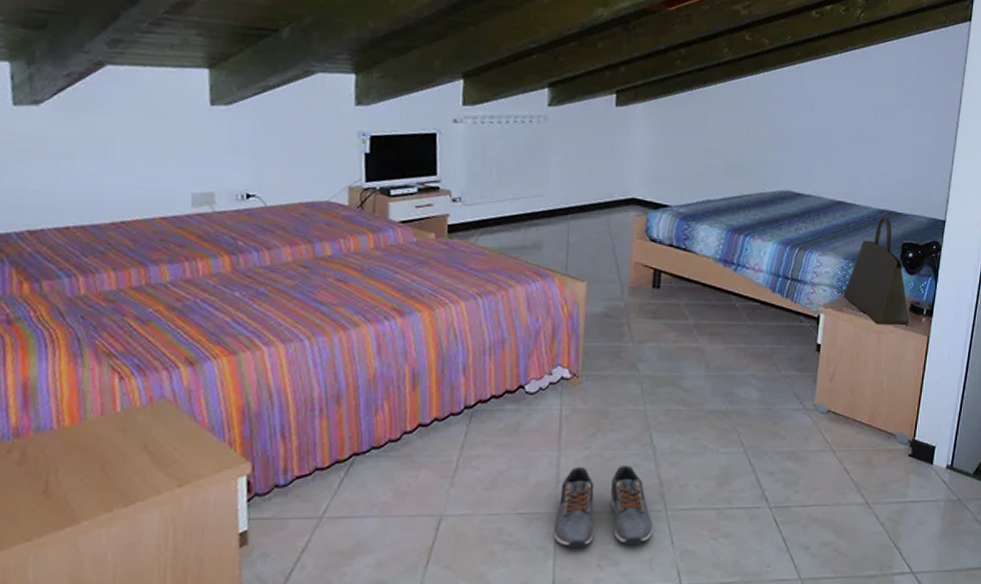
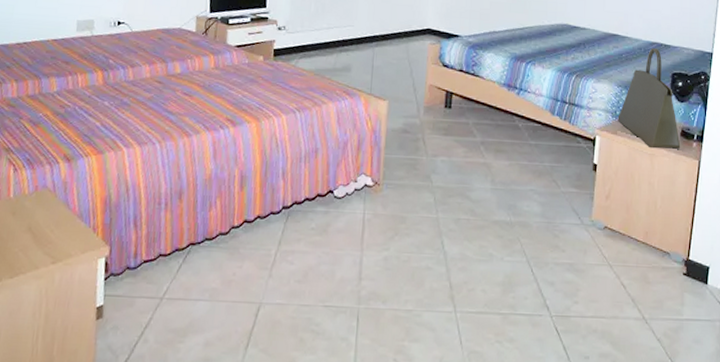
shoe: present [553,466,653,547] -> none [355,266,443,343]

